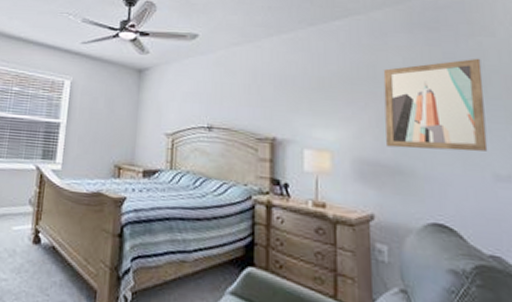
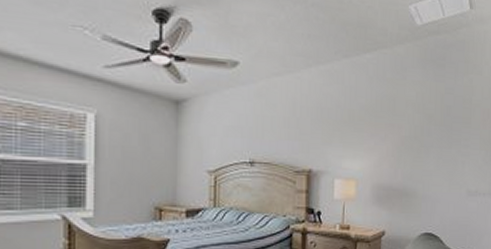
wall art: present [383,58,488,152] -> none [398,93,470,174]

